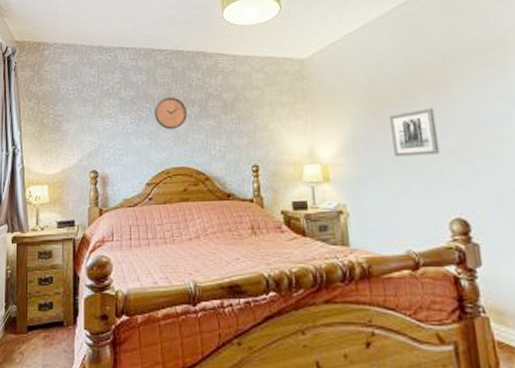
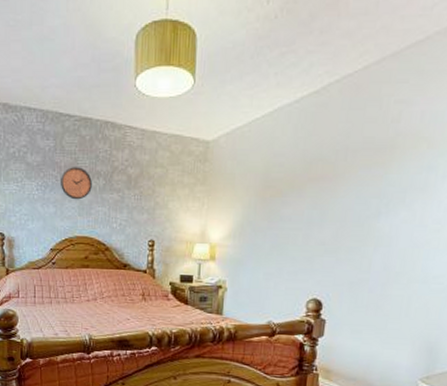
wall art: present [390,108,440,157] -> none [274,201,318,244]

